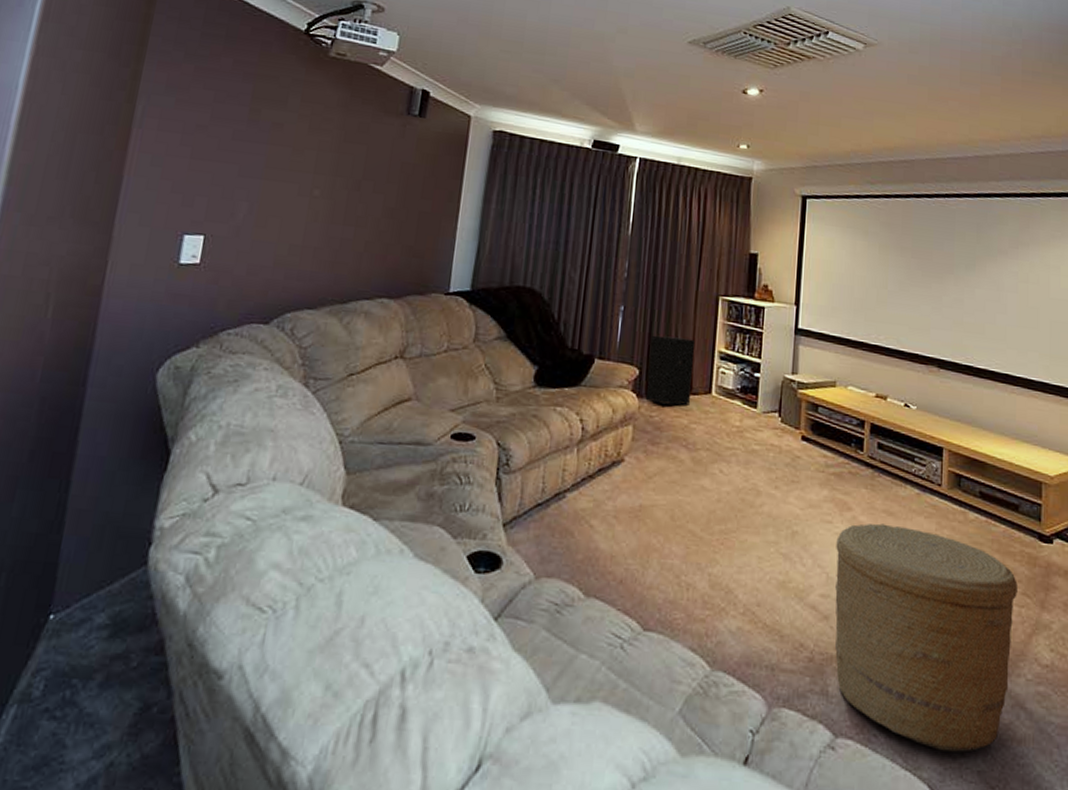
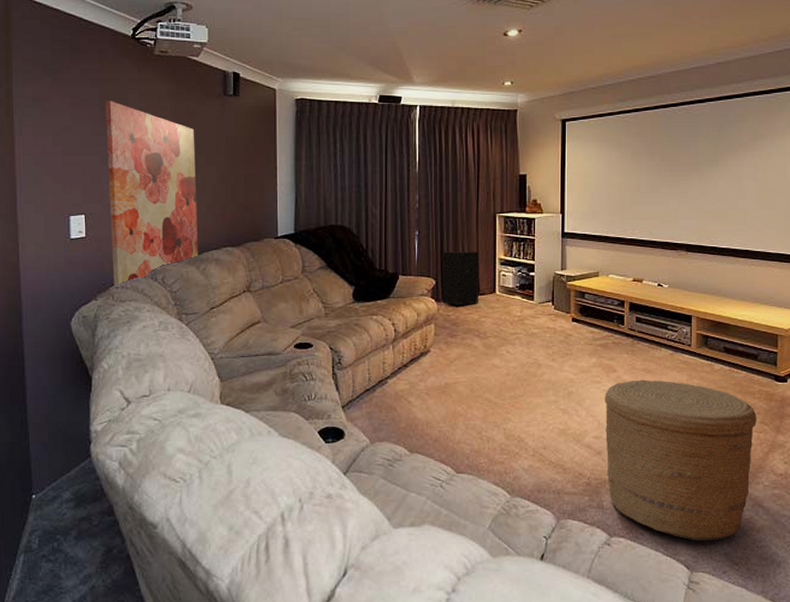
wall art: none [224,101,364,333] -> present [106,101,199,288]

